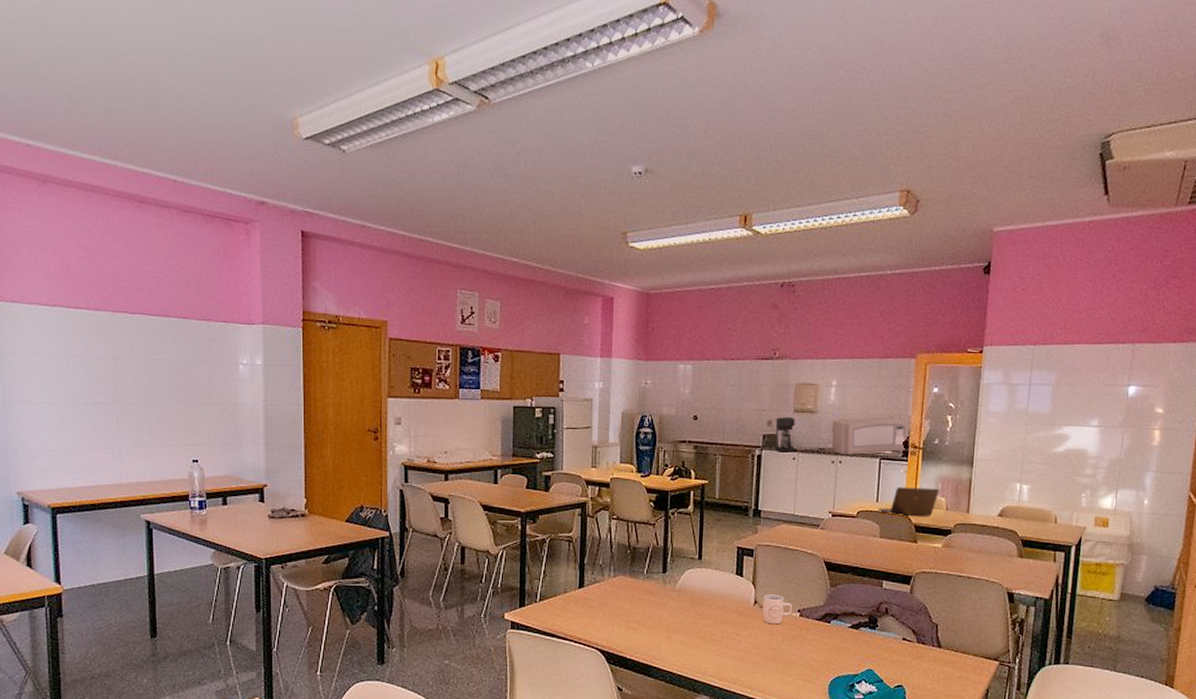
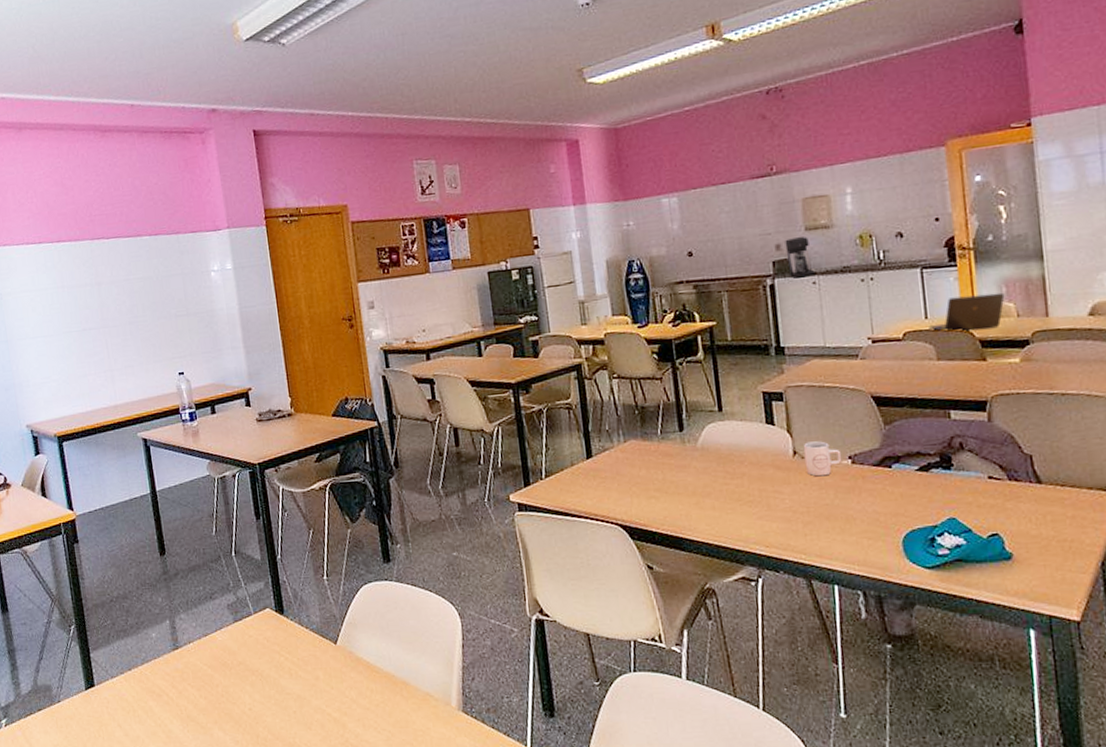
microwave: present [832,416,910,456] -> none [854,216,955,270]

